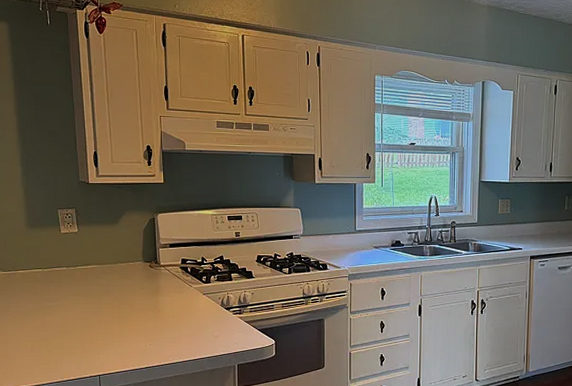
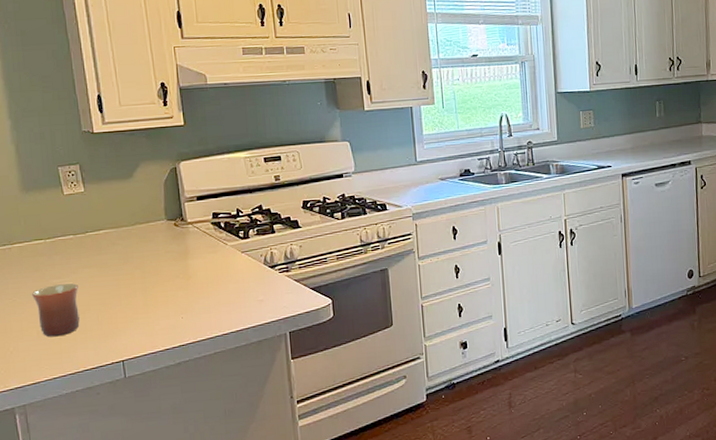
mug: none [30,307,67,350] -> present [32,283,80,337]

